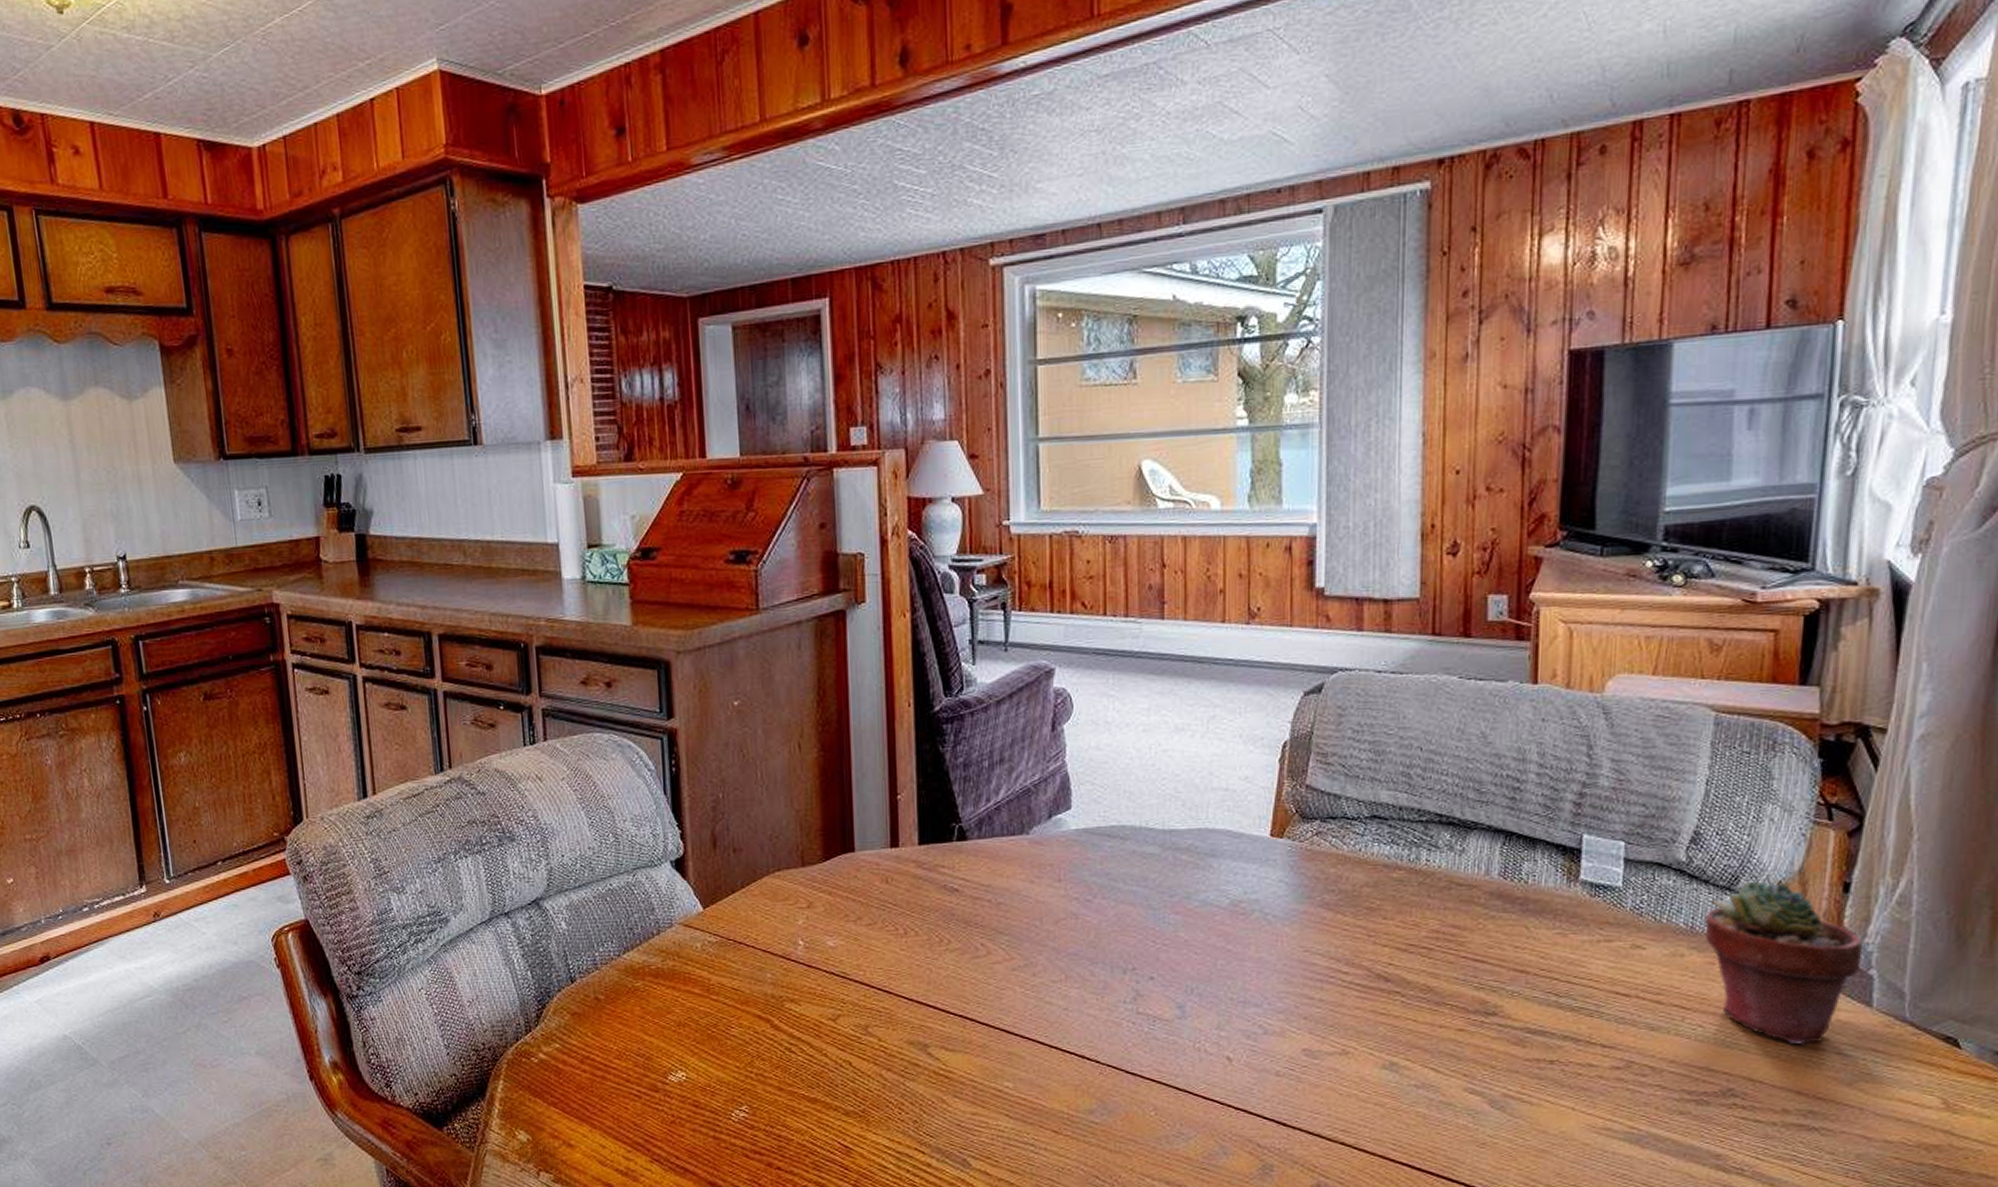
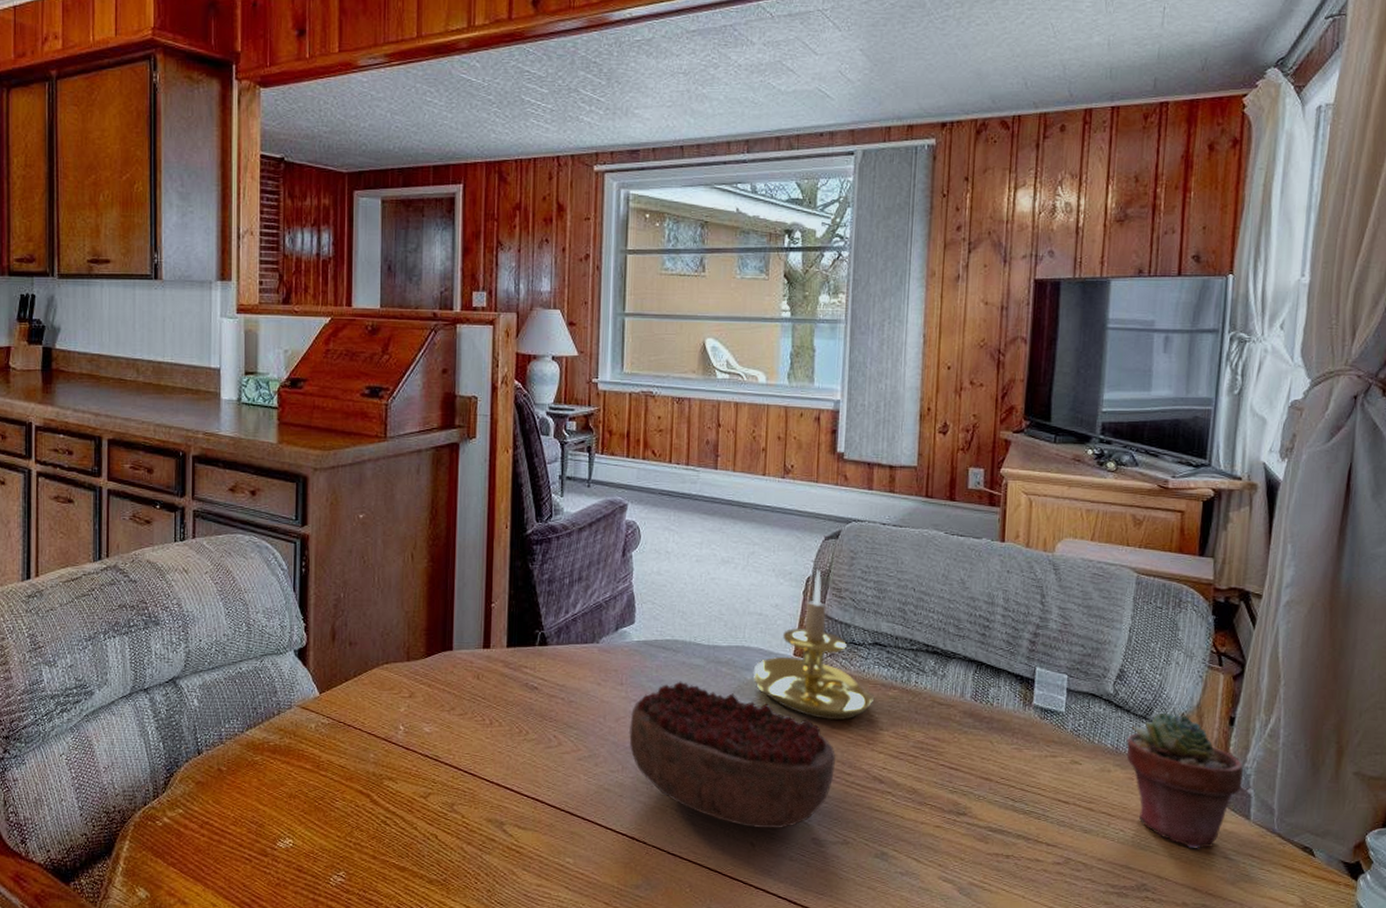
decorative bowl: none [1072,873,1328,1040] -> present [629,681,836,828]
candle holder: none [1220,732,1375,911] -> present [753,570,875,721]

